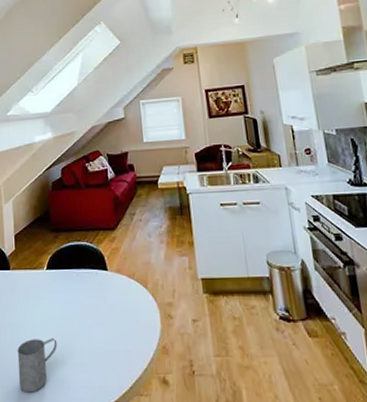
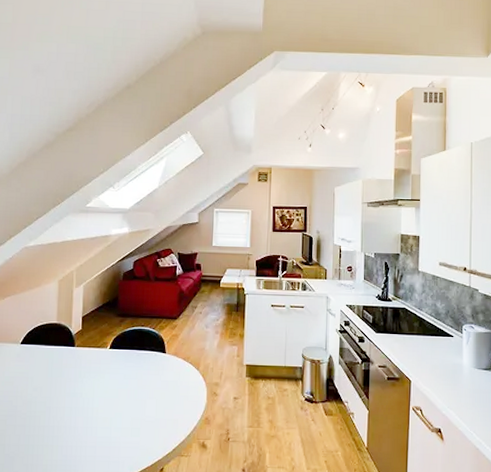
mug: present [17,337,58,393] -> none [73,406,113,452]

